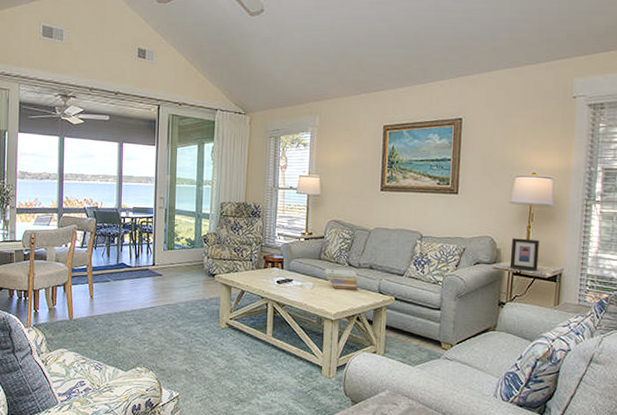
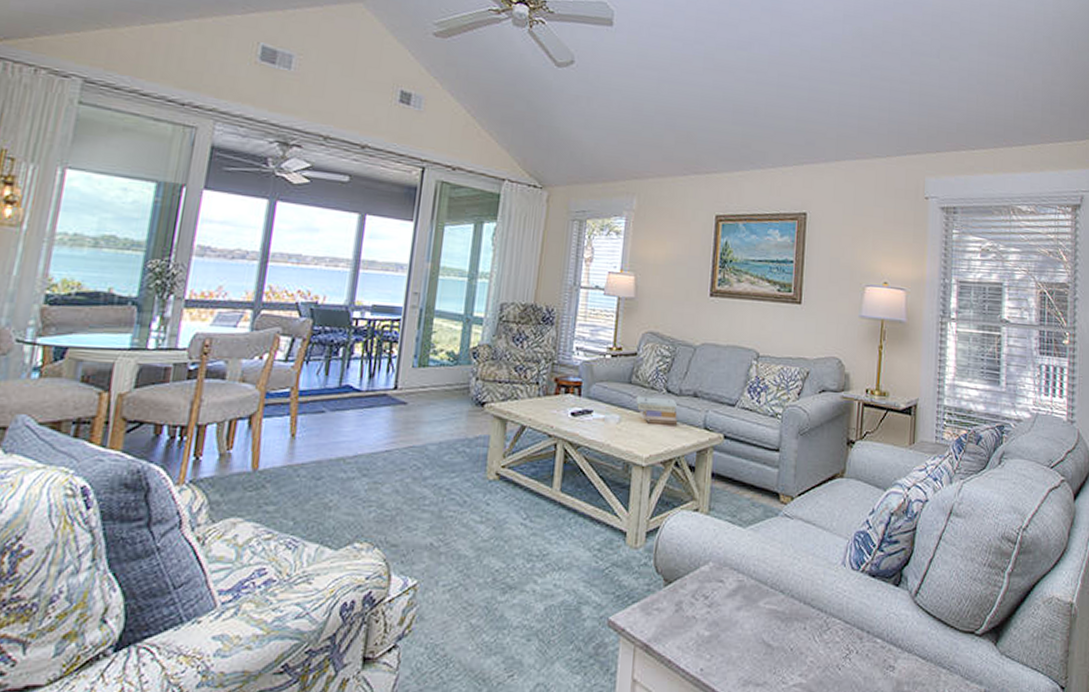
picture frame: present [509,238,539,271] -> none [859,360,892,401]

